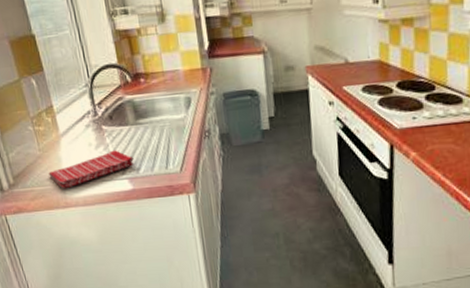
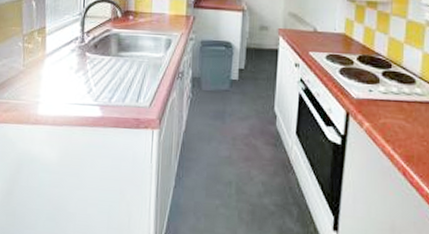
dish towel: present [48,150,134,189] -> none [26,76,109,106]

